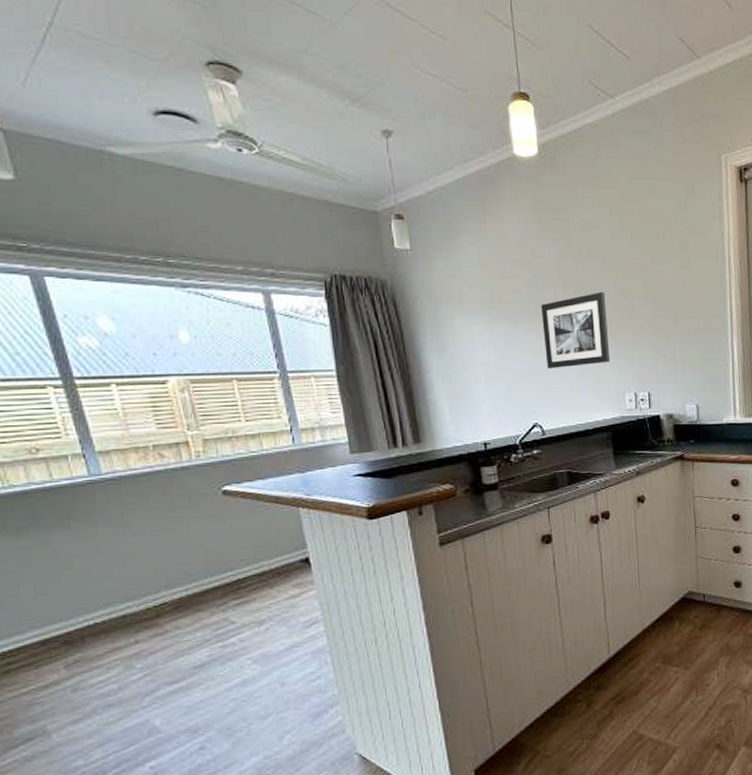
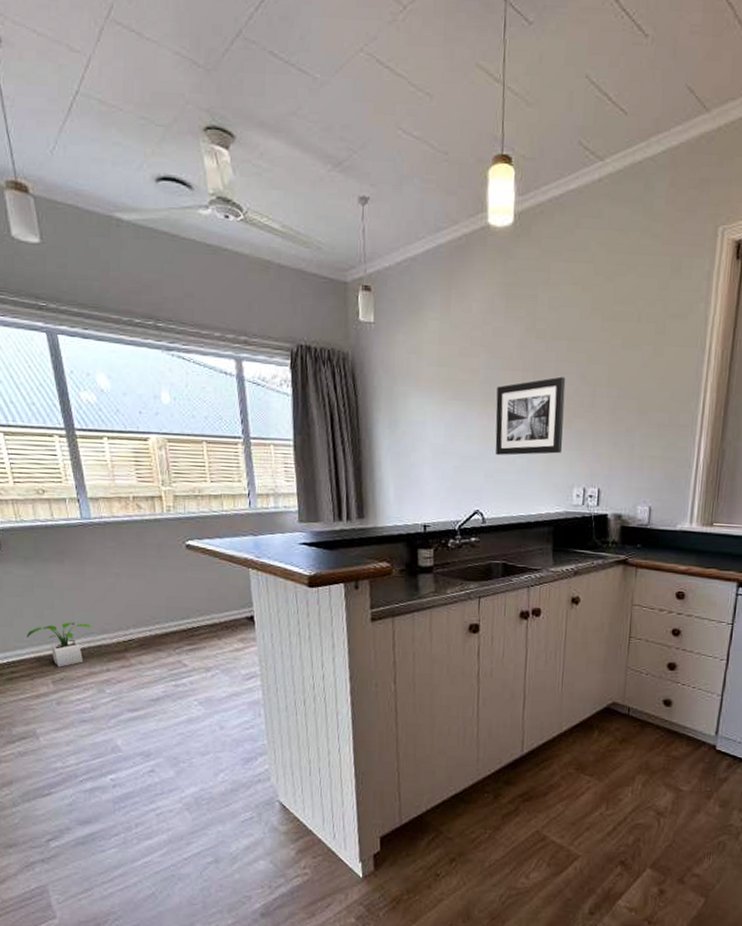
potted plant: none [26,592,114,648] -> present [27,622,93,667]

